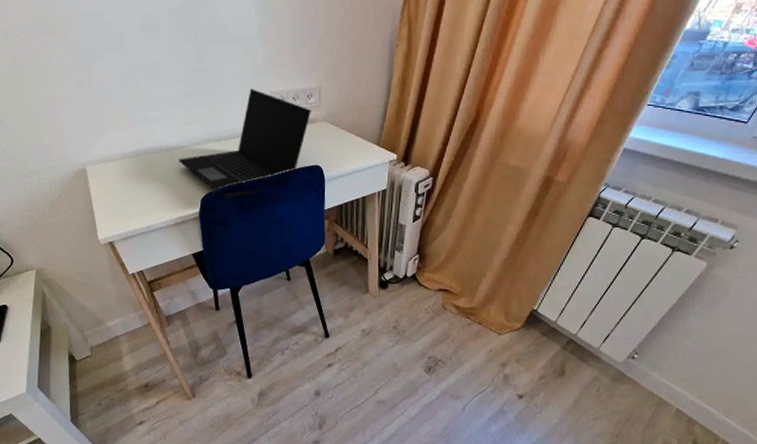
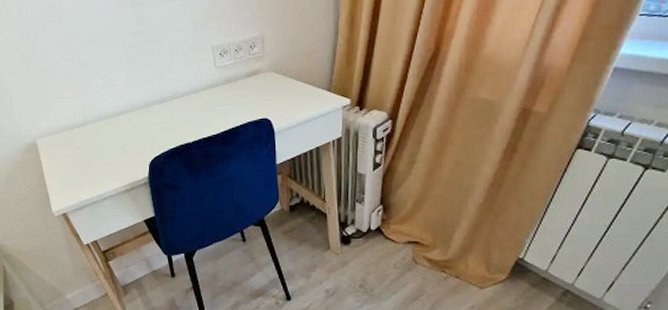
laptop: present [178,89,311,199] -> none [124,45,255,161]

